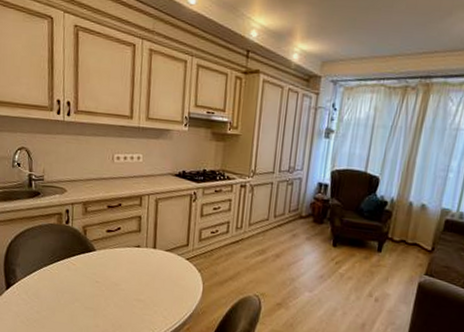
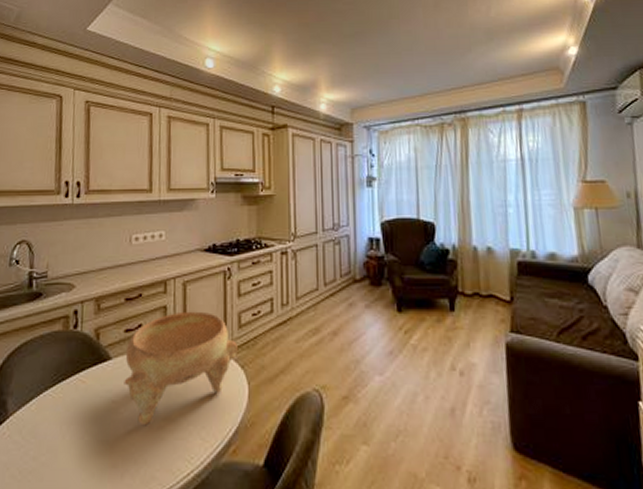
decorative bowl: none [105,222,197,302] -> present [124,311,237,426]

